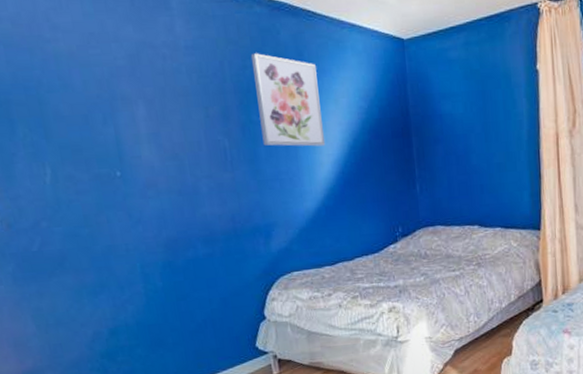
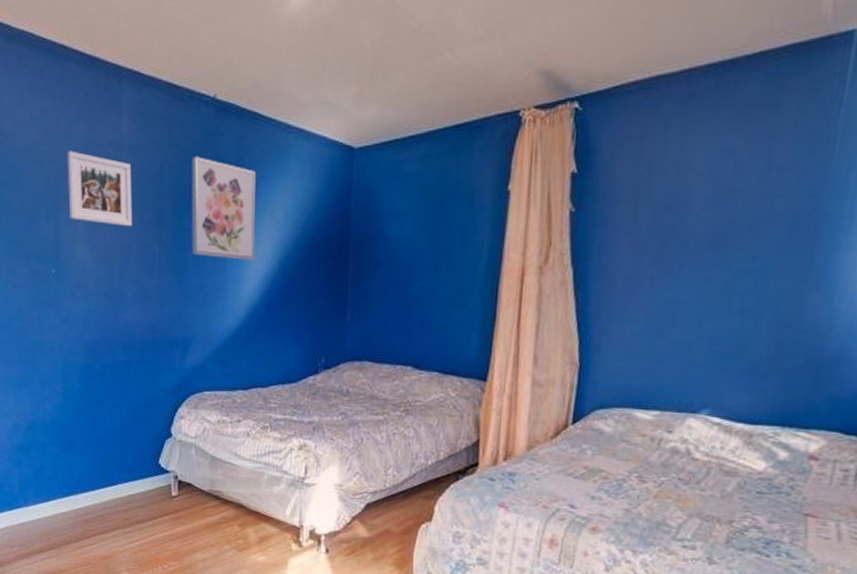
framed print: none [117,53,199,124] -> present [67,150,133,227]

